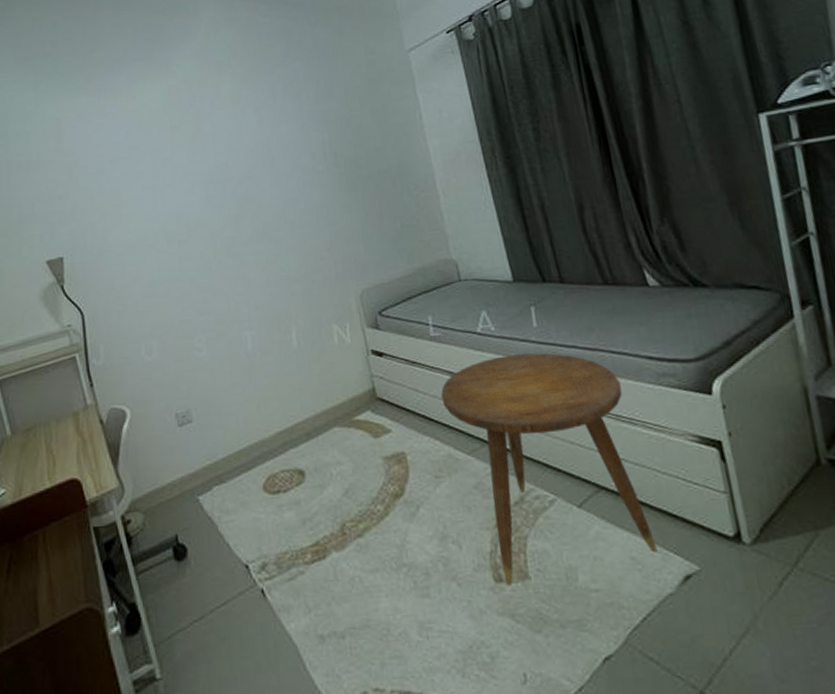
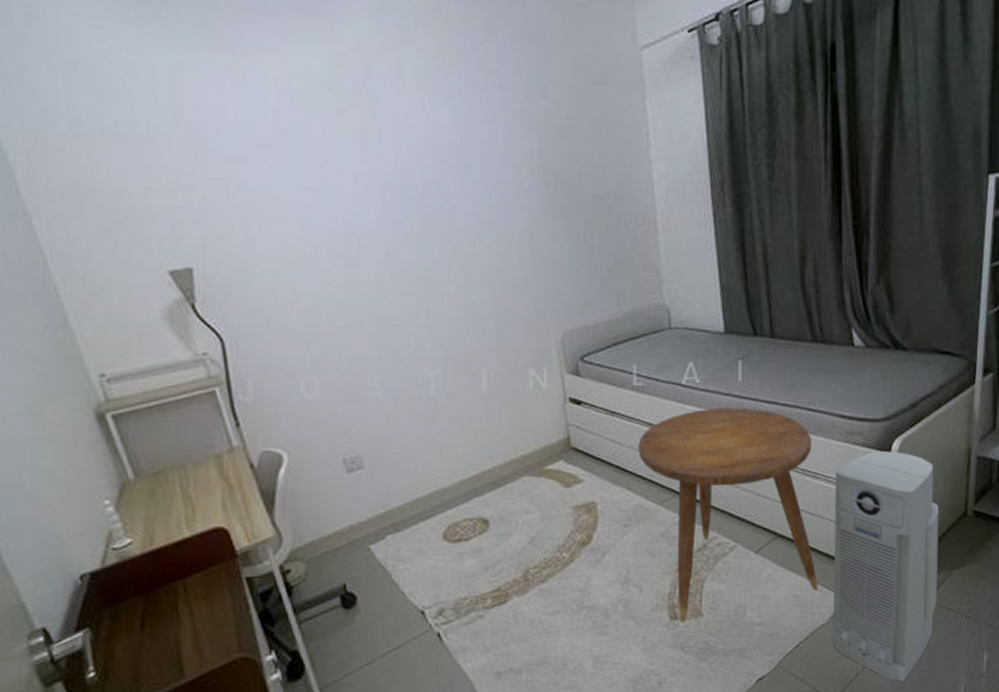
air purifier: none [653,393,811,671] -> present [833,451,940,682]

